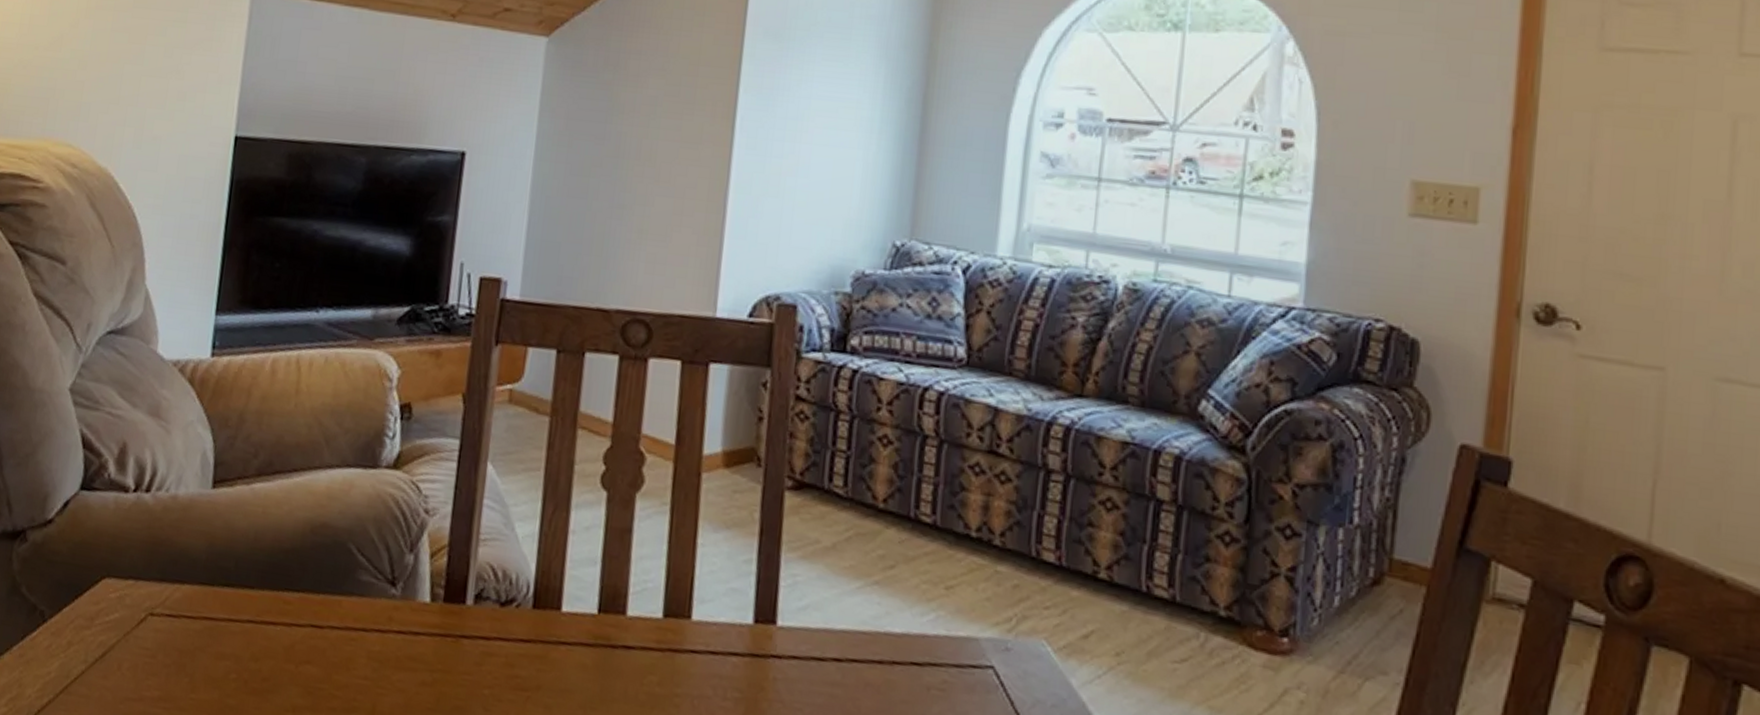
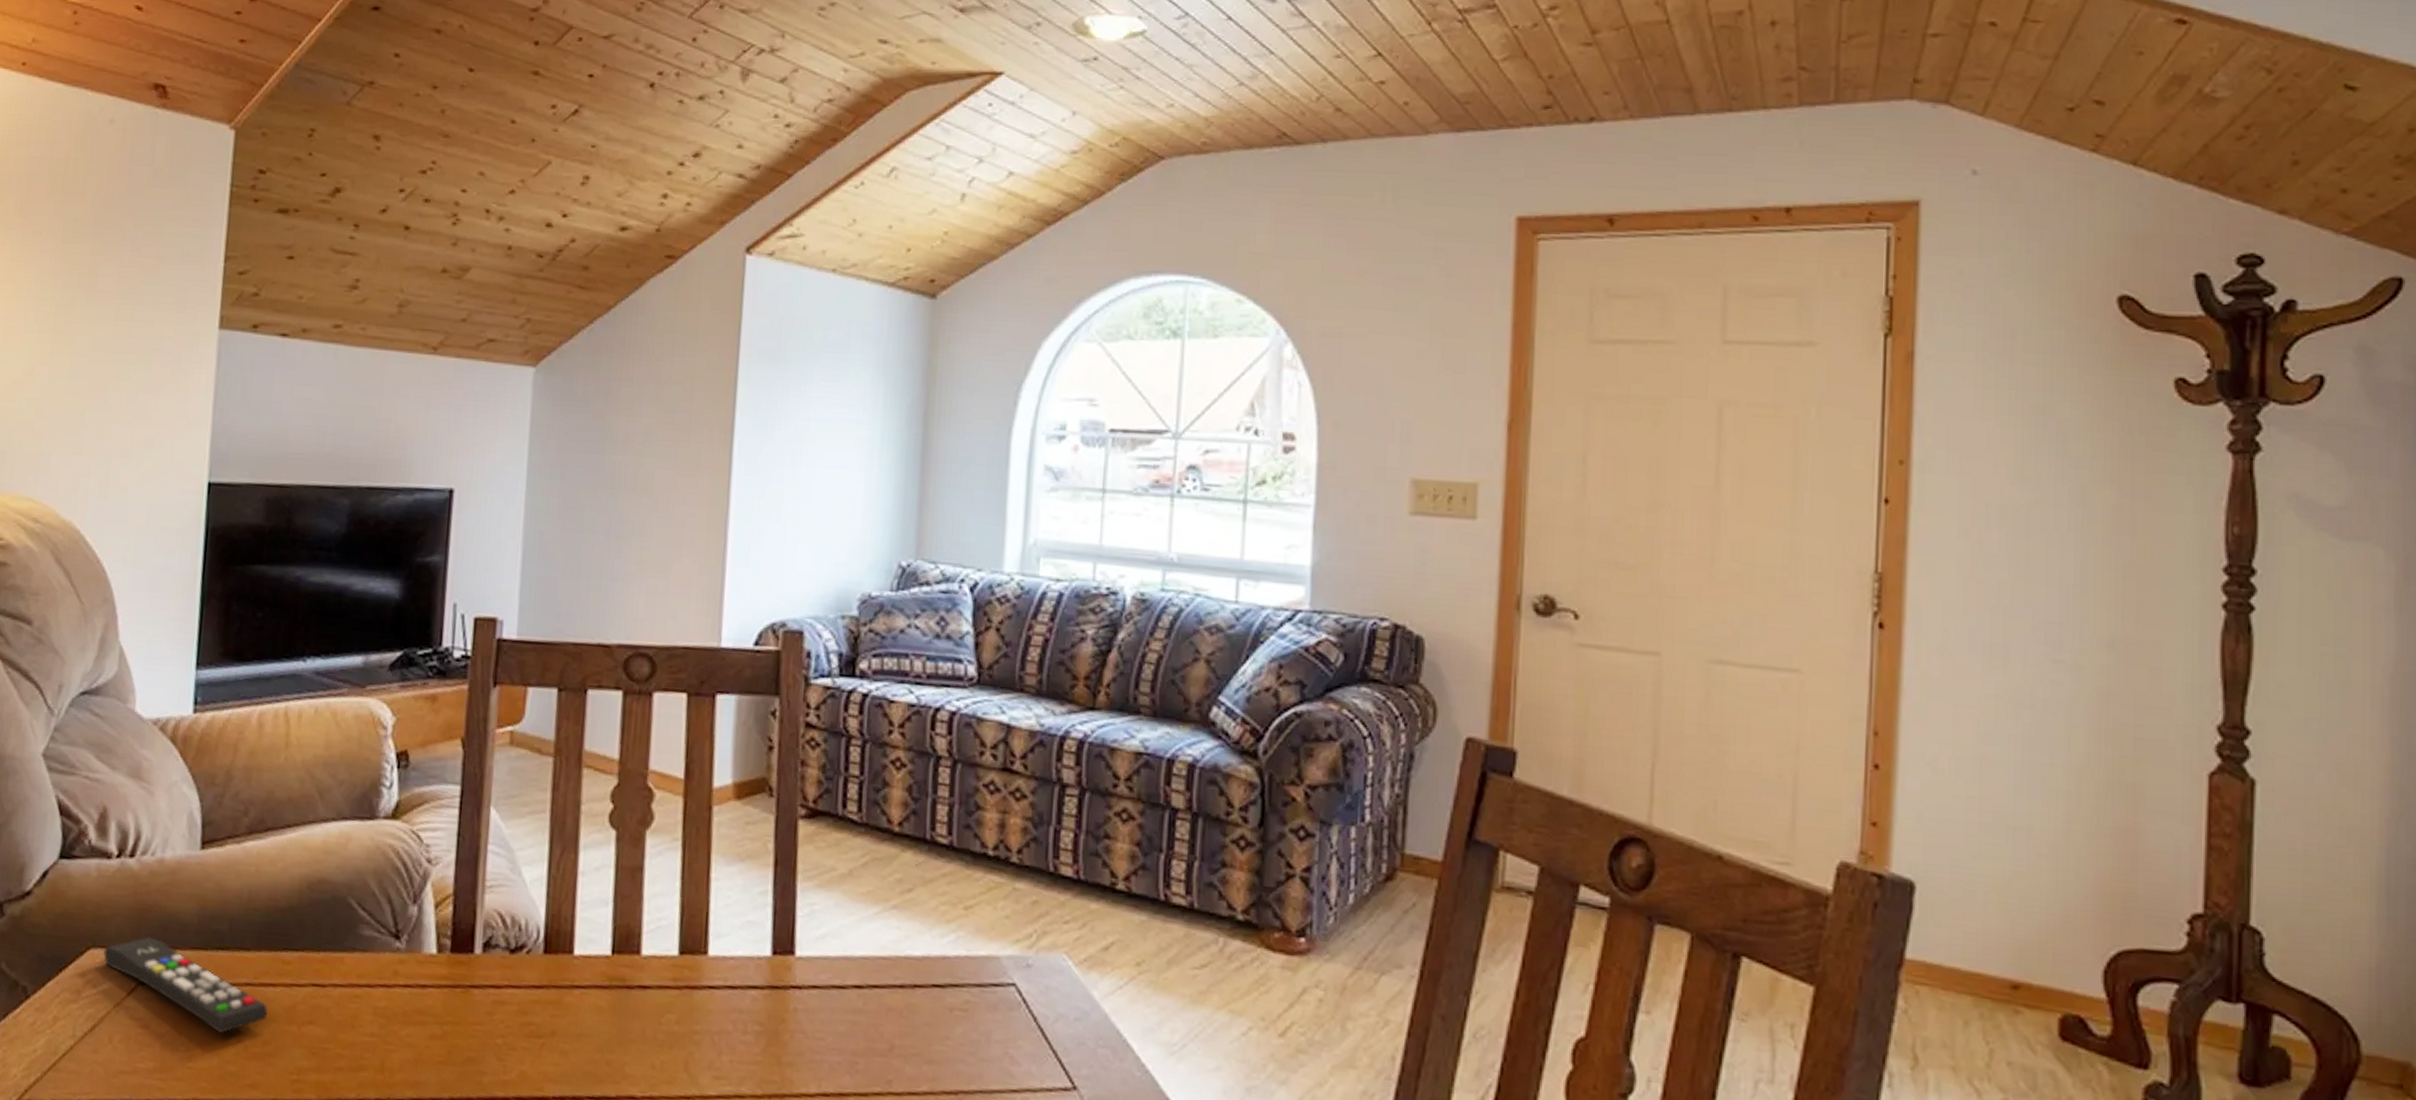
remote control: none [117,570,268,668] -> present [103,937,268,1034]

